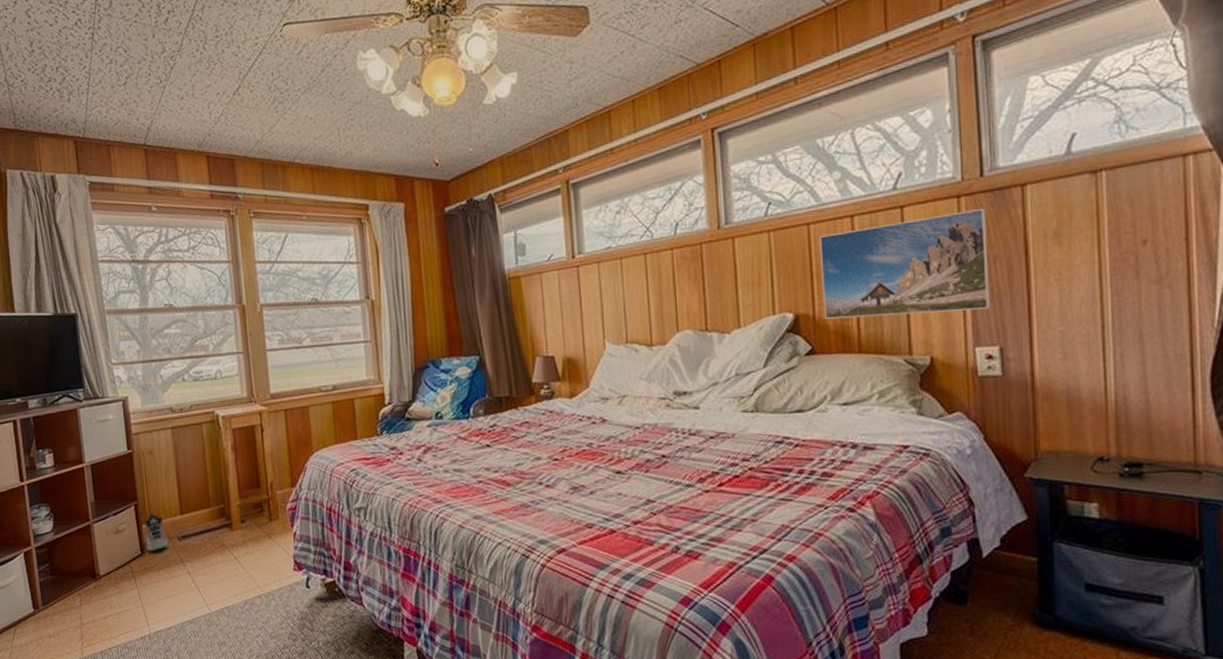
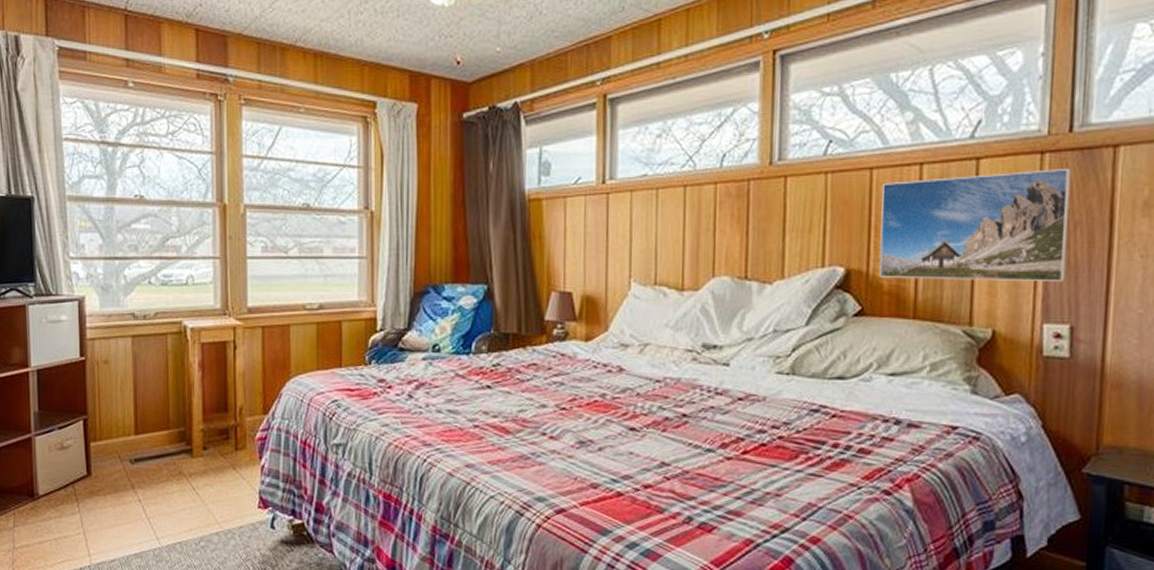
sneaker: present [144,511,169,551] -> none [93,428,119,473]

